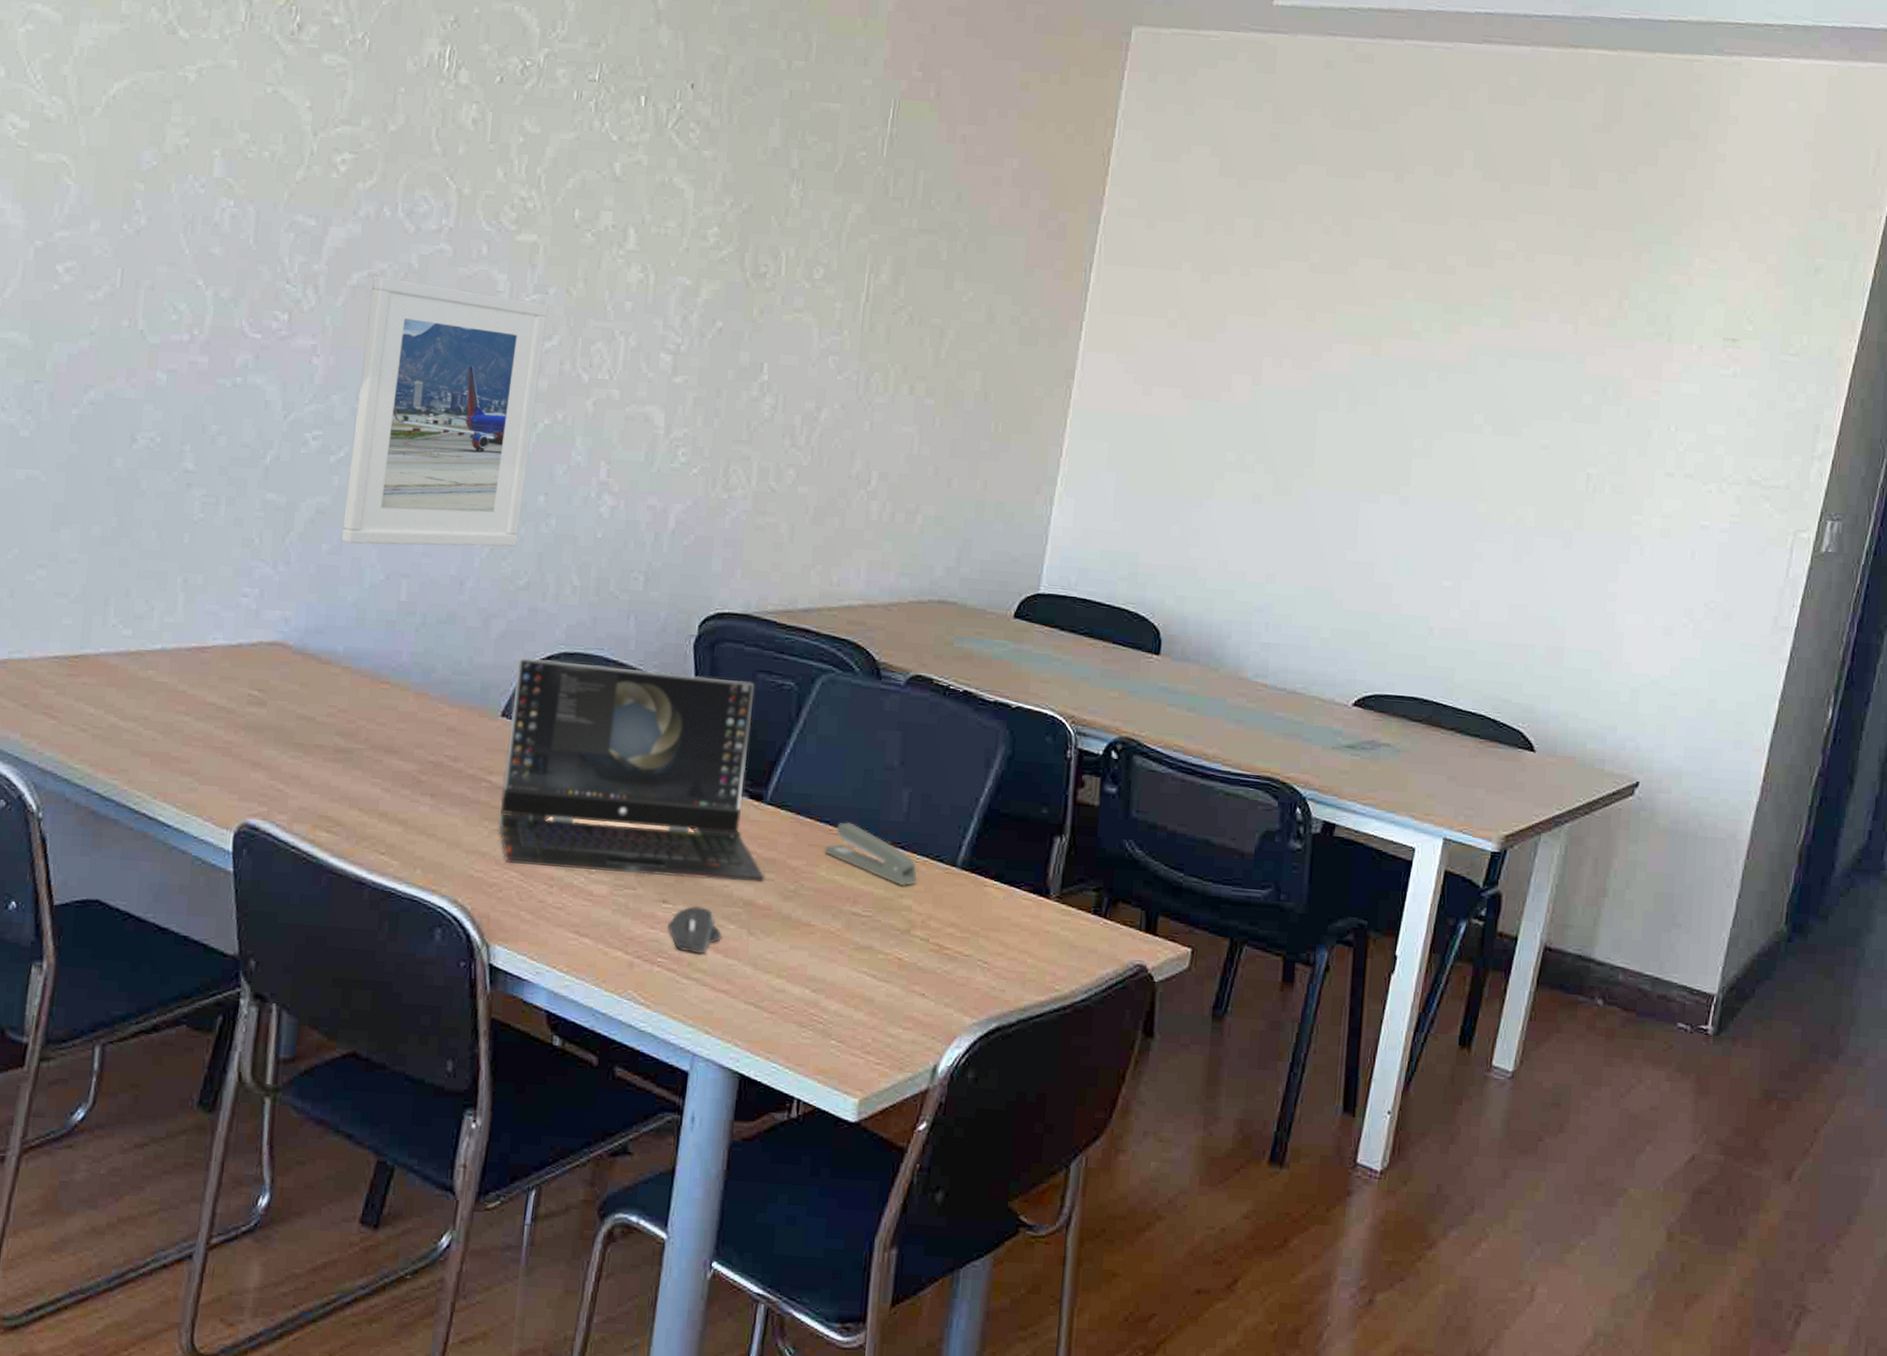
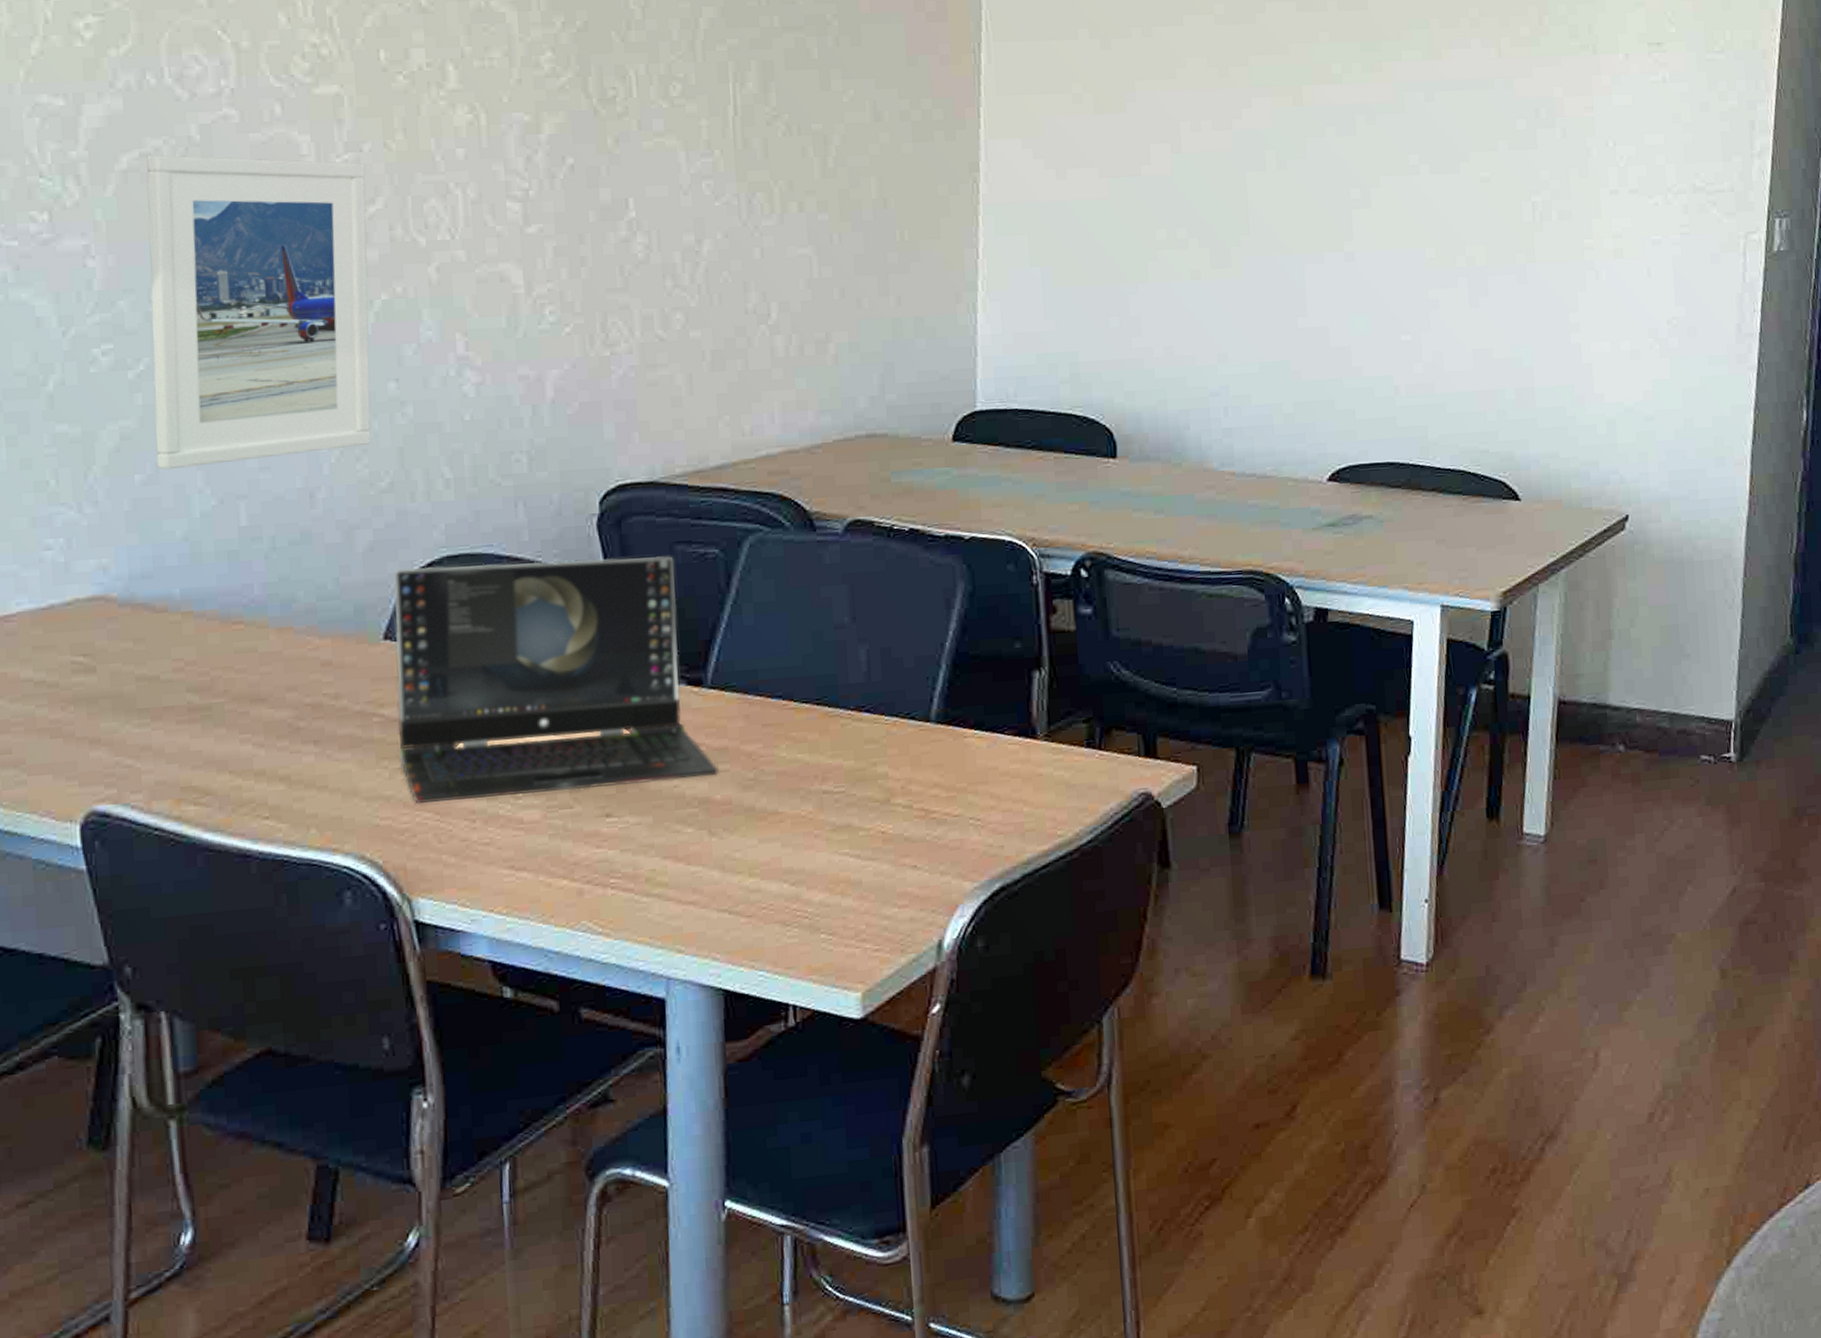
computer mouse: present [668,905,722,954] -> none [616,813,680,867]
stapler: present [825,822,917,887] -> none [781,693,890,753]

